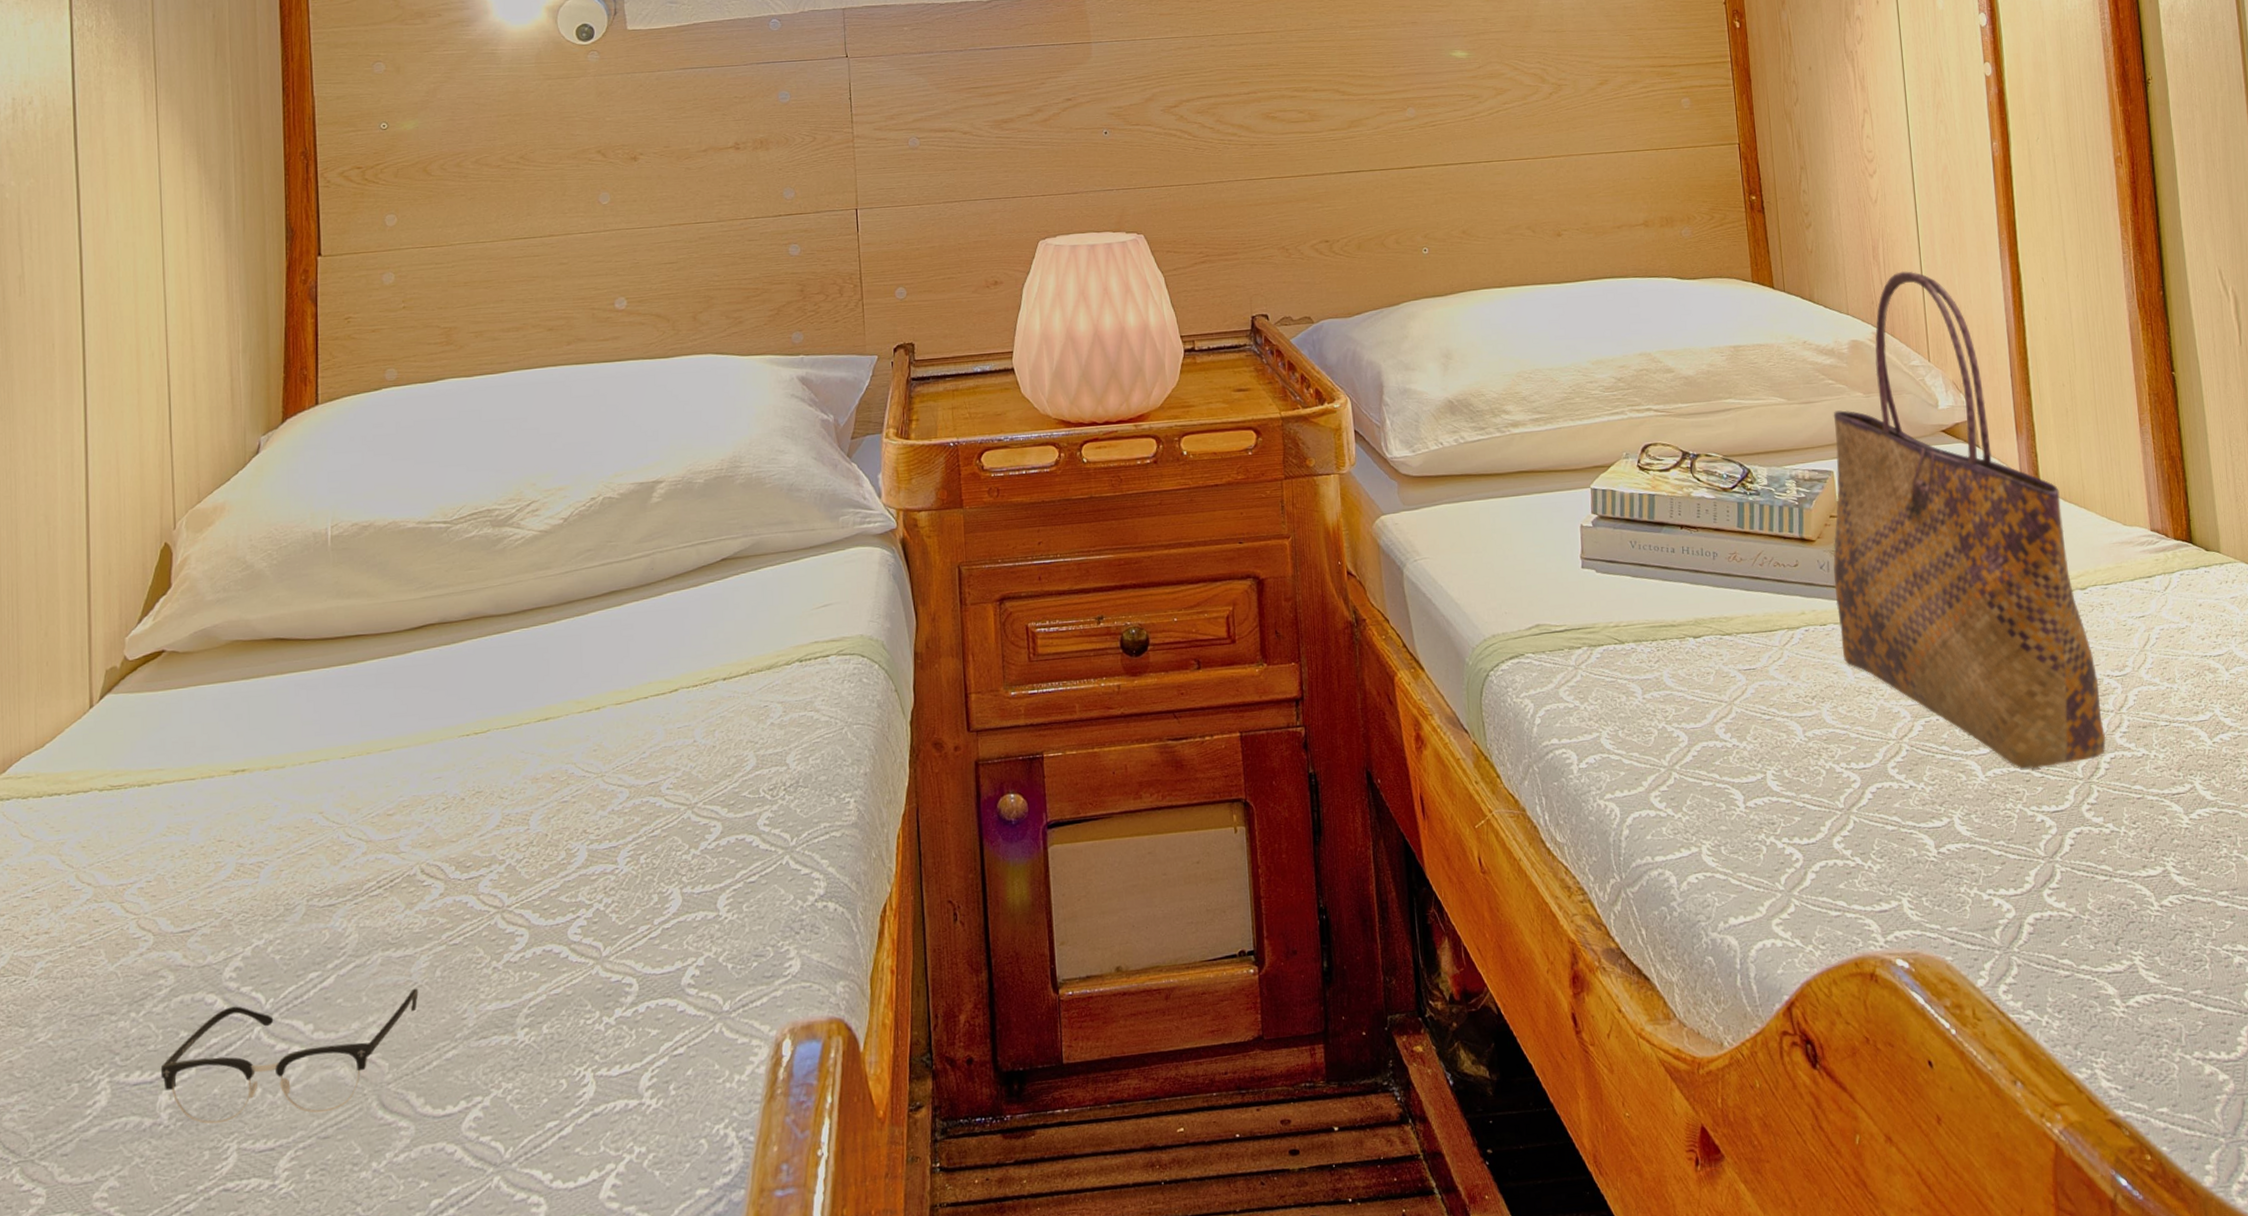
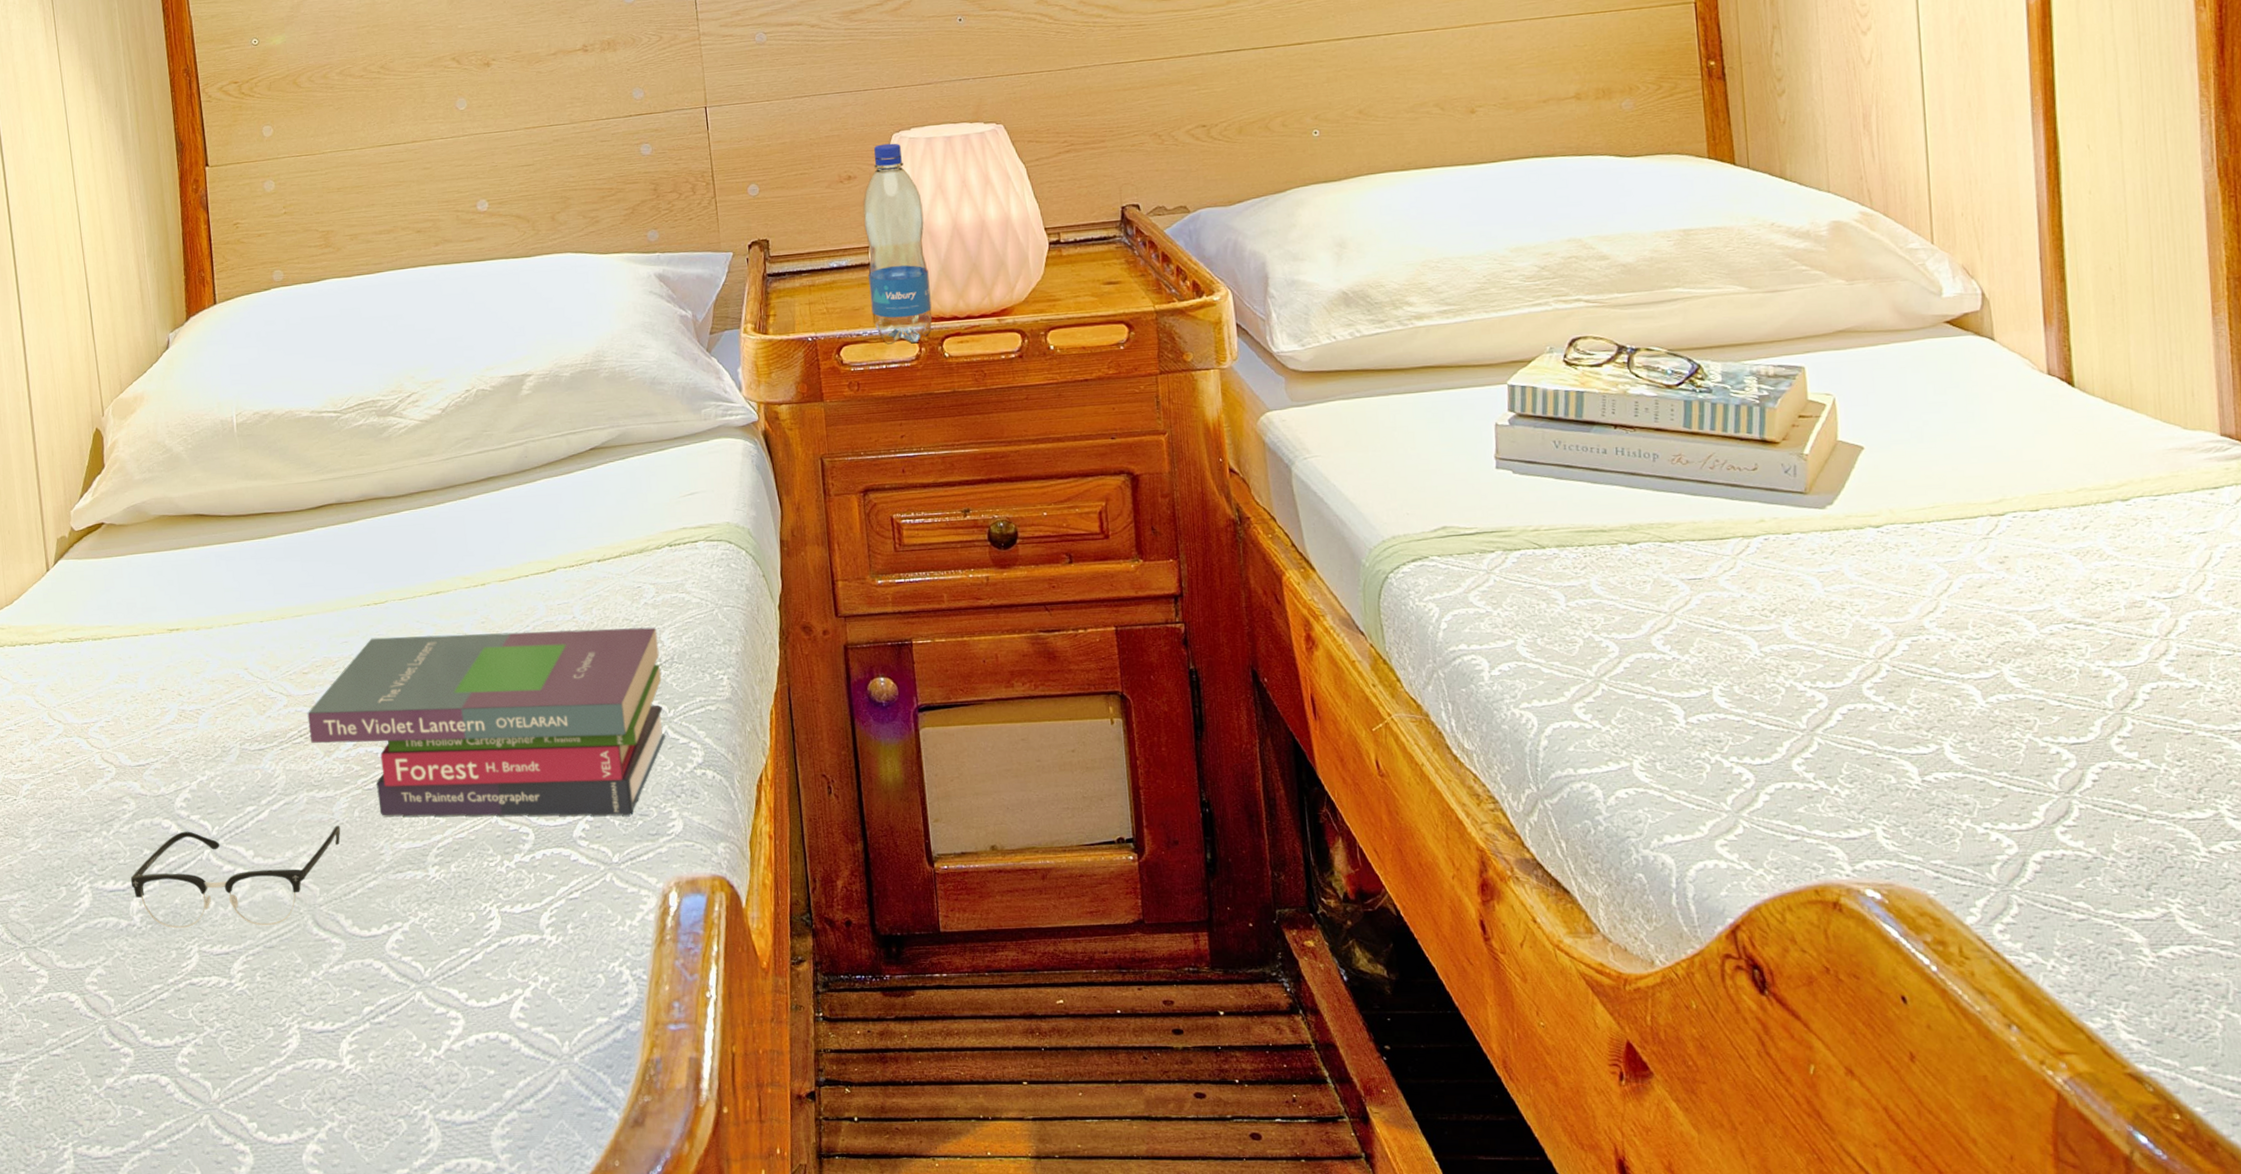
books: none [389,749,787,974] -> present [307,627,666,816]
bottle: none [1007,250,1072,450] -> present [862,143,933,345]
tote bag: present [1833,271,2106,769] -> none [1801,141,2146,696]

